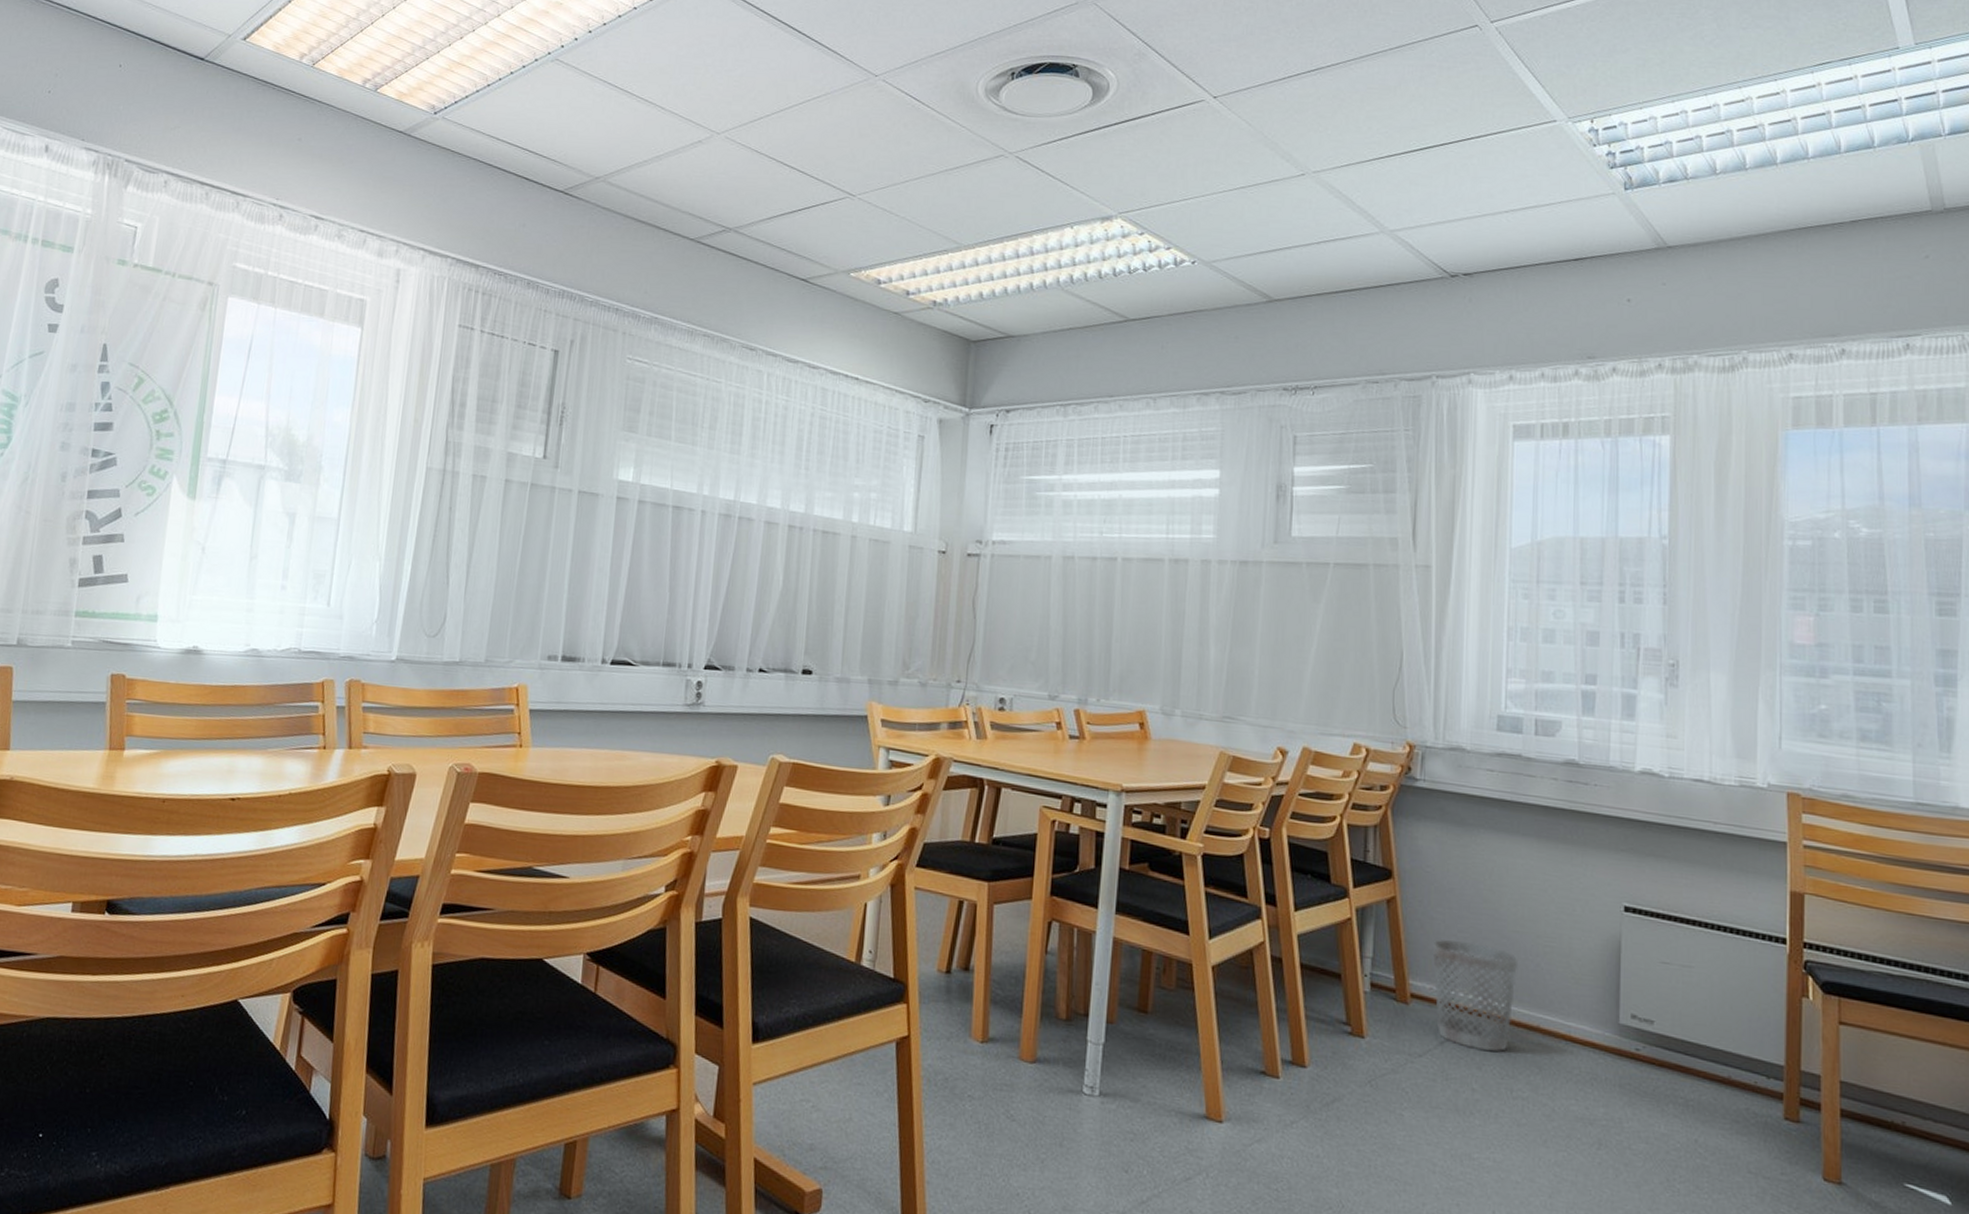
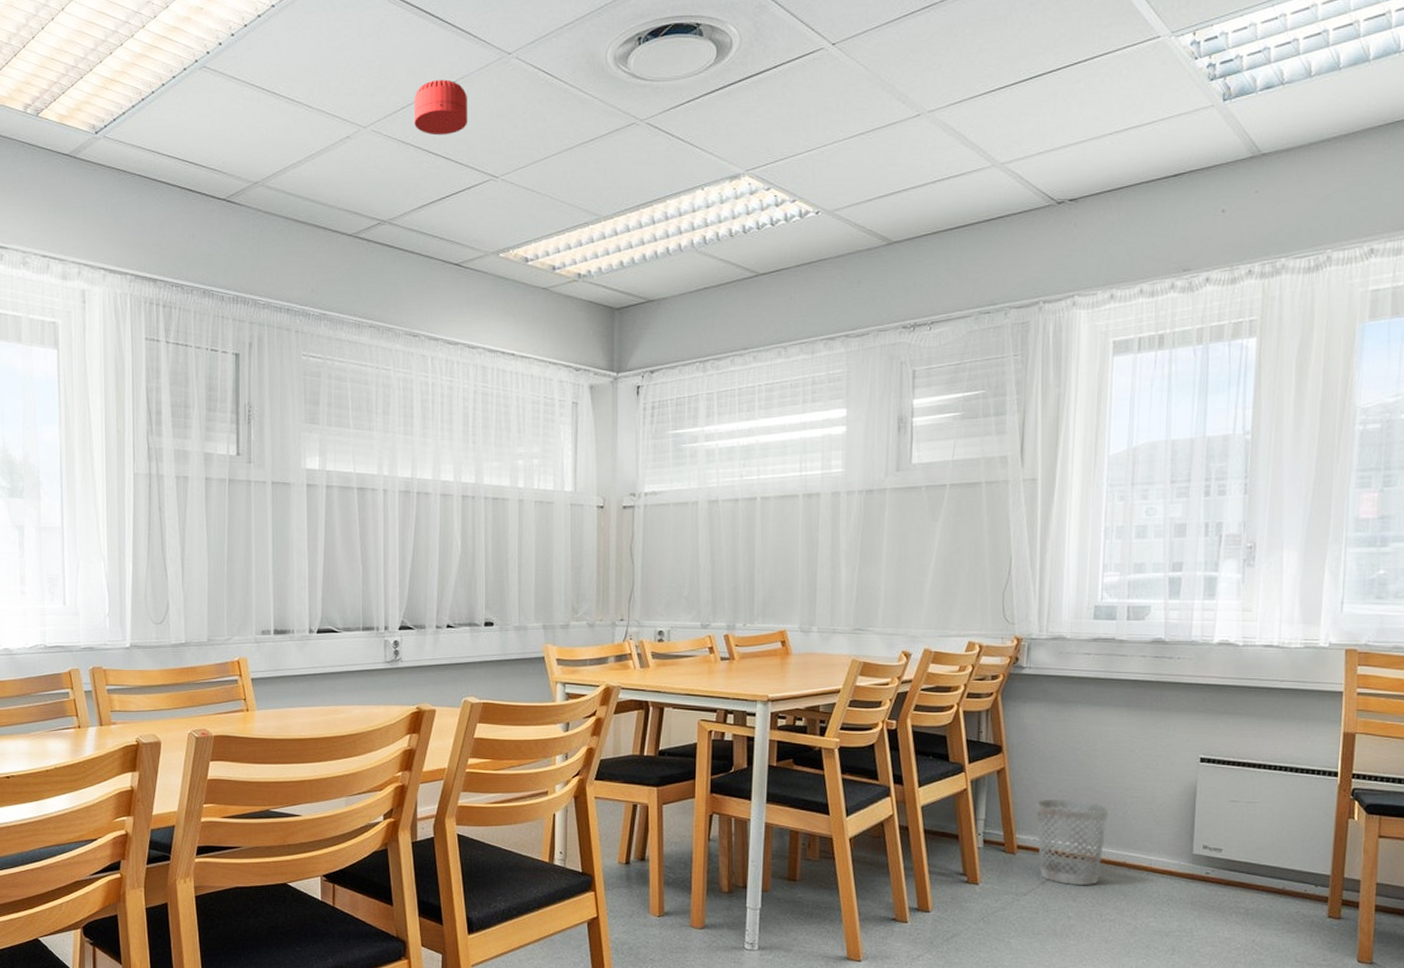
smoke detector: none [771,94,829,149] -> present [414,79,468,136]

